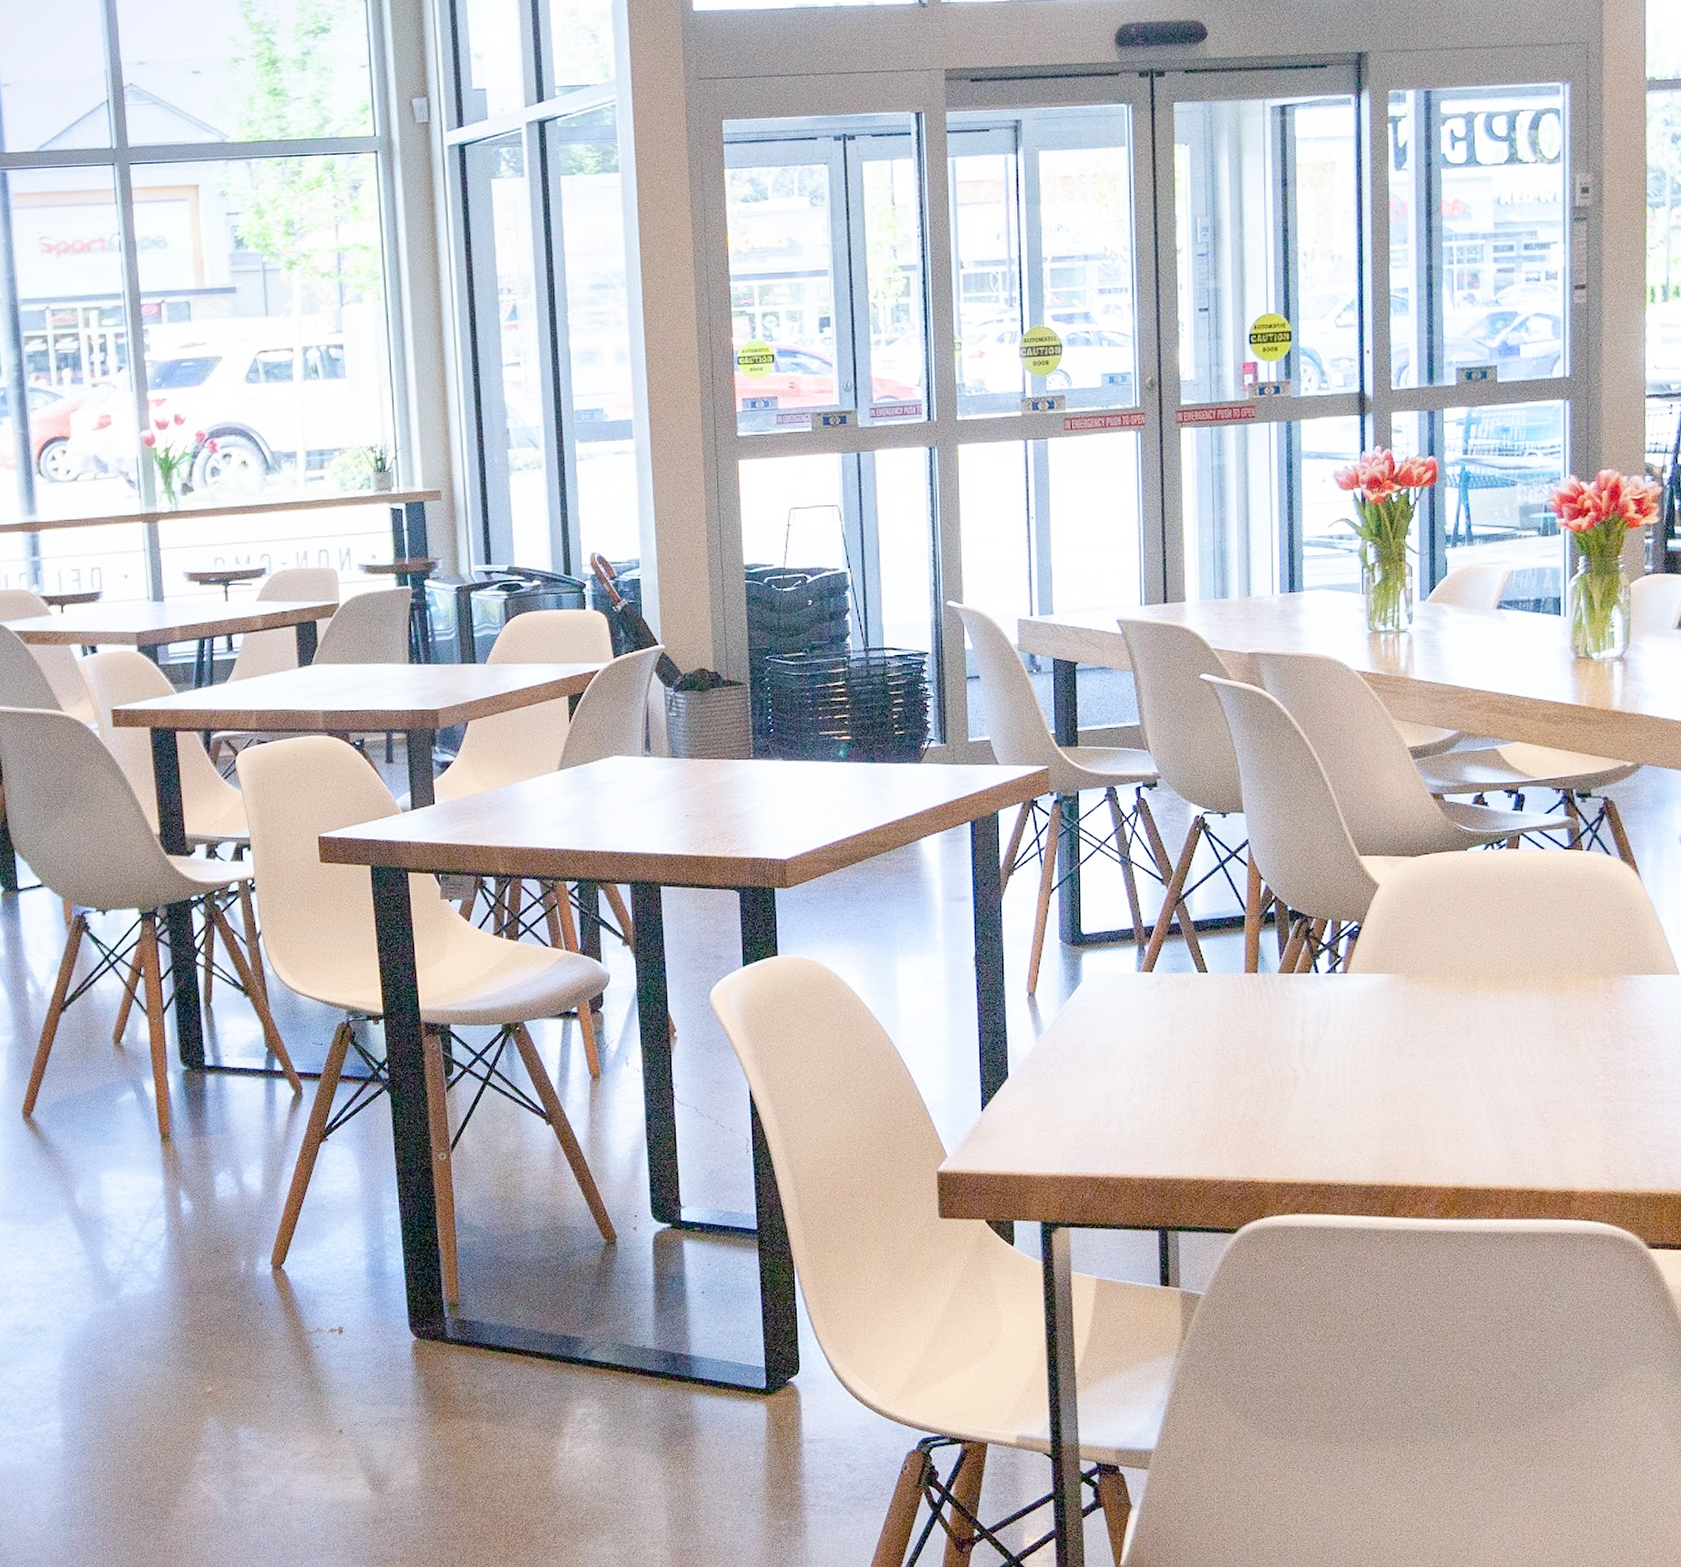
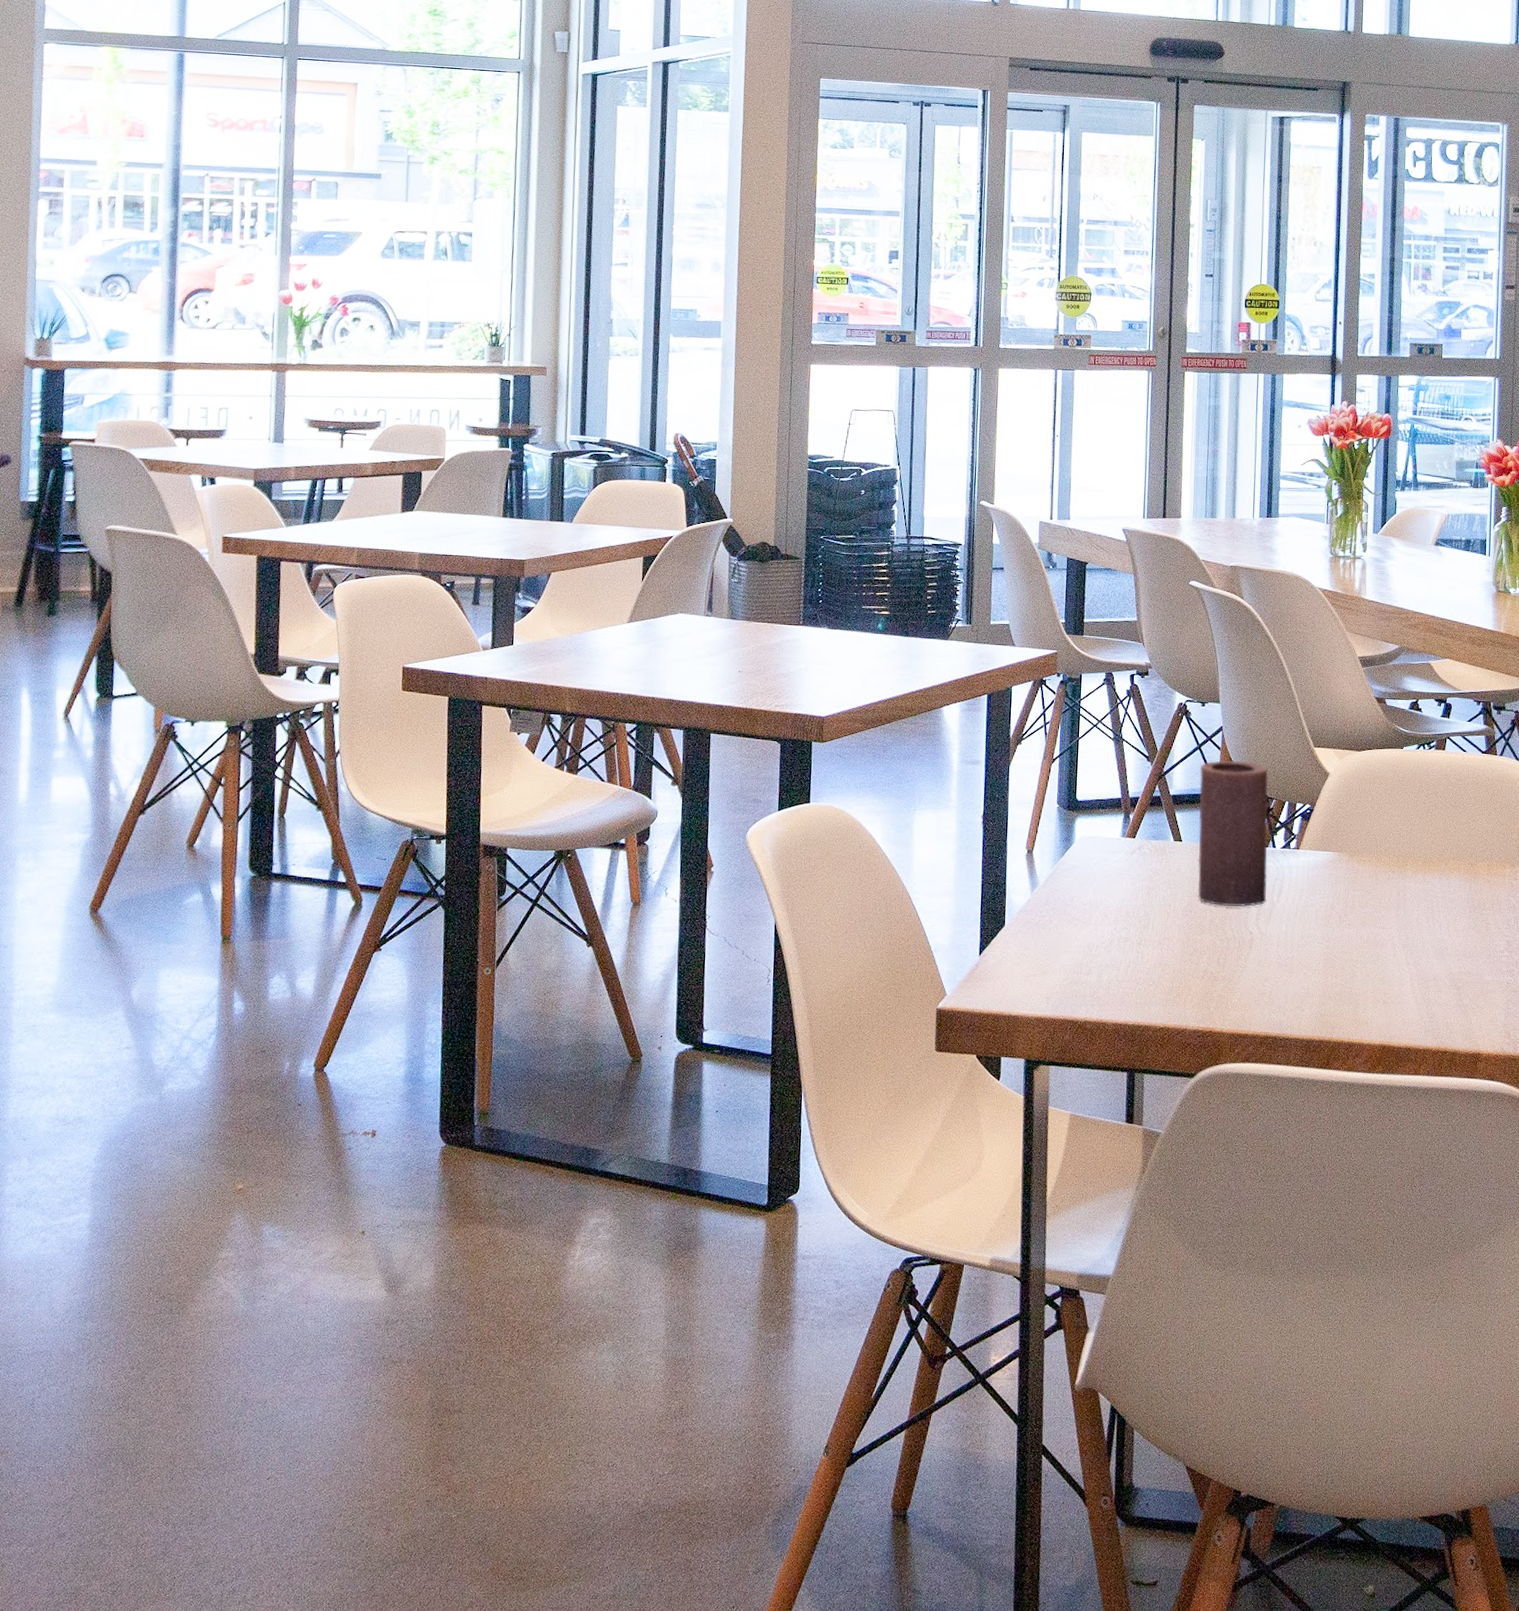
candle: none [1225,876,1311,1043] -> present [1197,760,1269,907]

